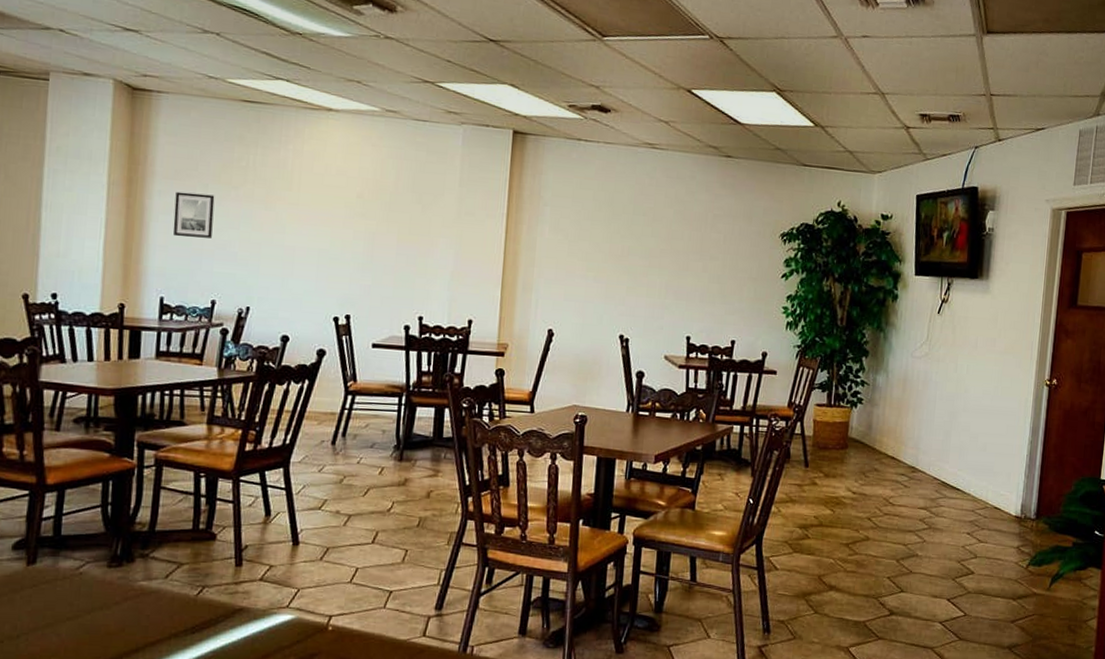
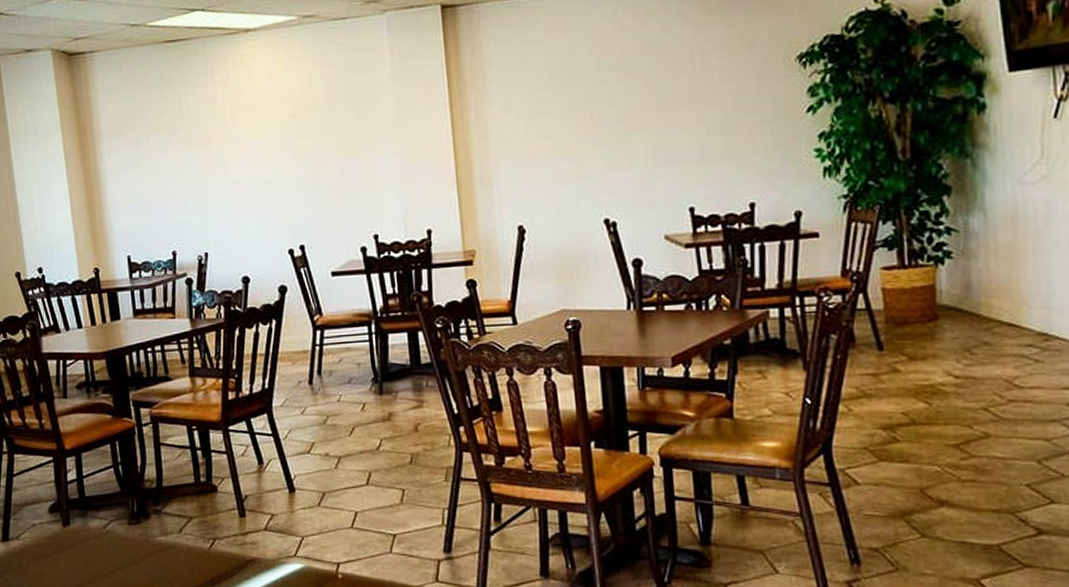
wall art: present [172,191,215,238] -> none [122,144,162,194]

